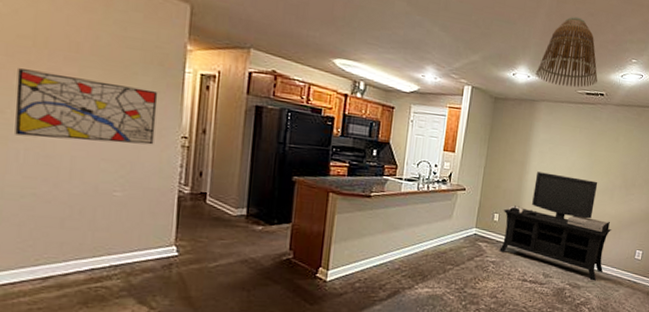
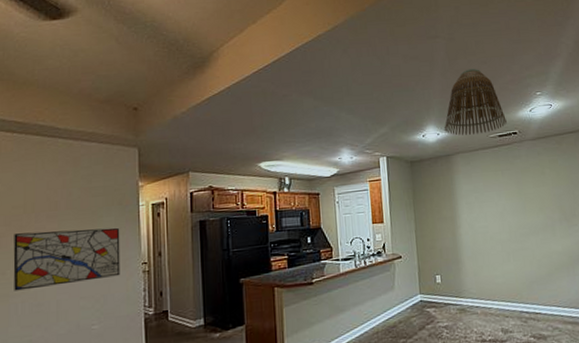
media console: present [499,172,612,281] -> none [443,220,566,328]

